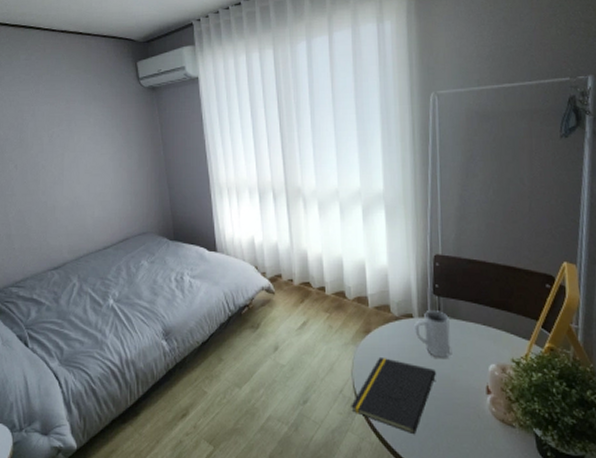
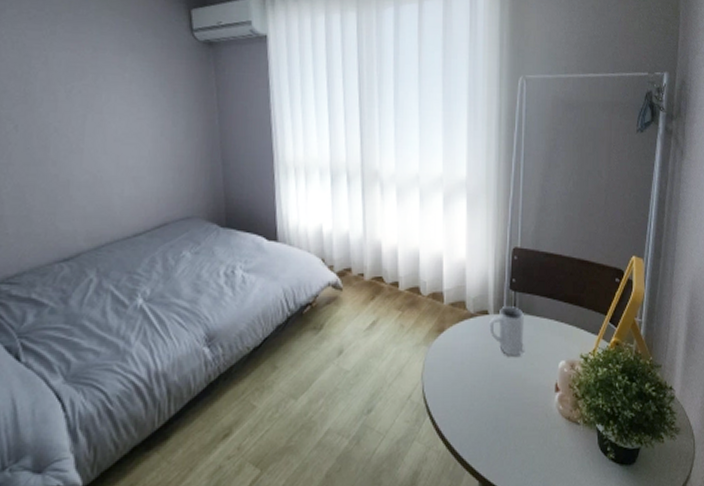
notepad: present [351,356,436,435] -> none [419,357,508,439]

